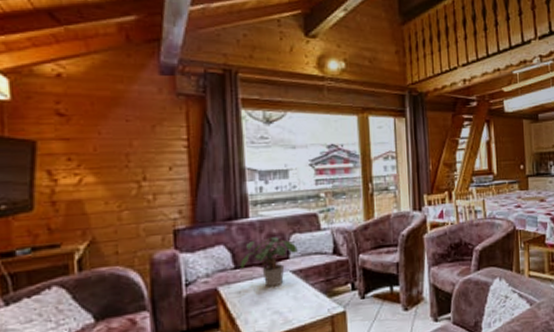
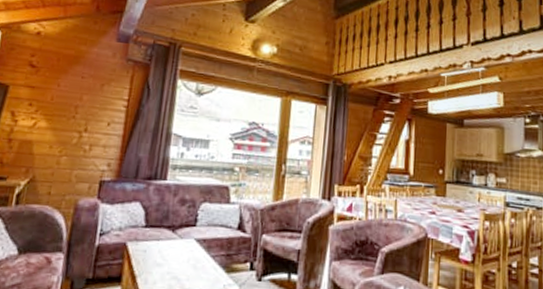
potted plant: present [239,237,298,287] -> none [150,202,206,252]

